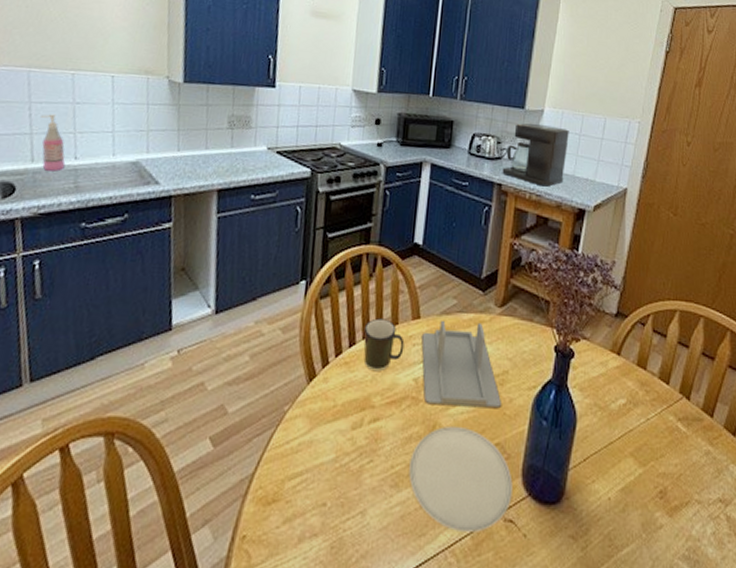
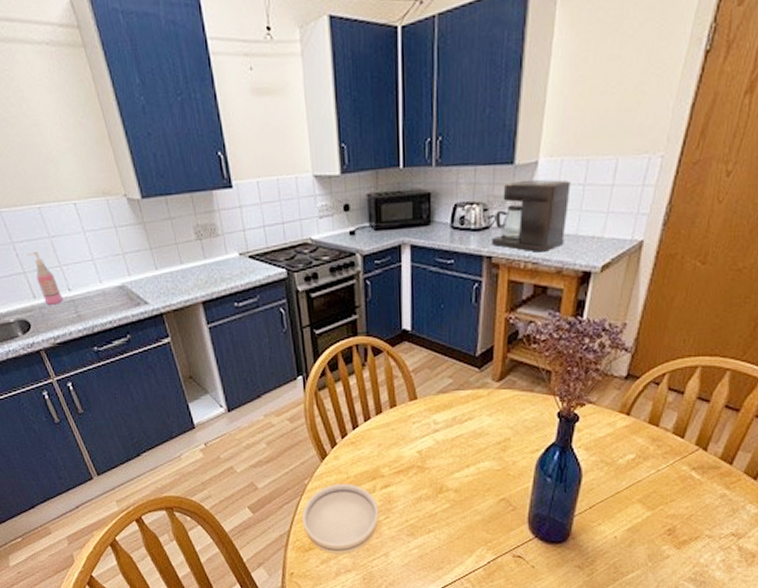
bowl: none [271,412,363,511] -> present [302,483,379,555]
mug: present [363,318,405,372] -> none [364,402,405,448]
plate: present [409,425,513,532] -> none [422,486,519,565]
napkin holder: present [421,320,501,409] -> none [421,397,504,471]

